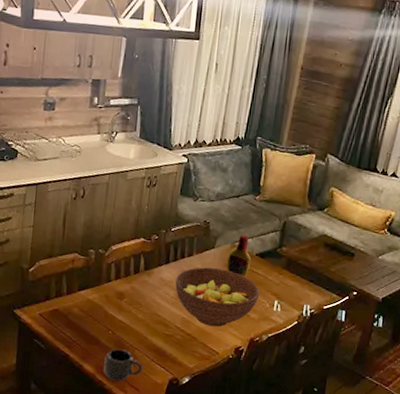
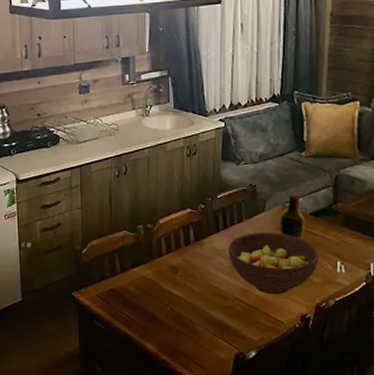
mug: present [103,349,143,382] -> none [166,325,206,360]

